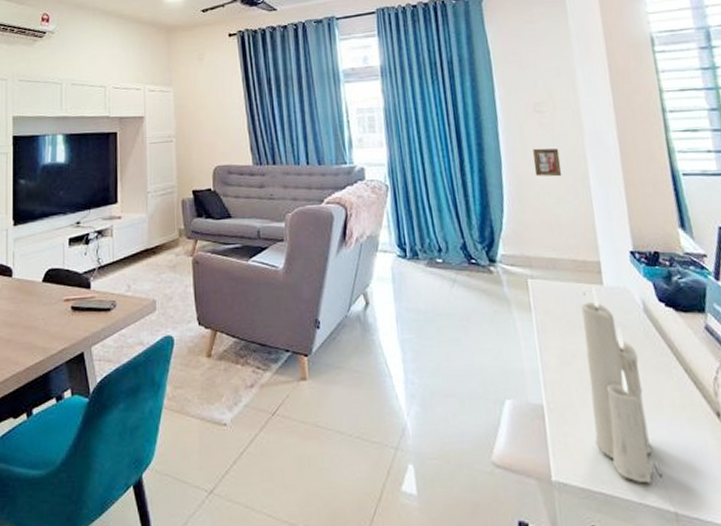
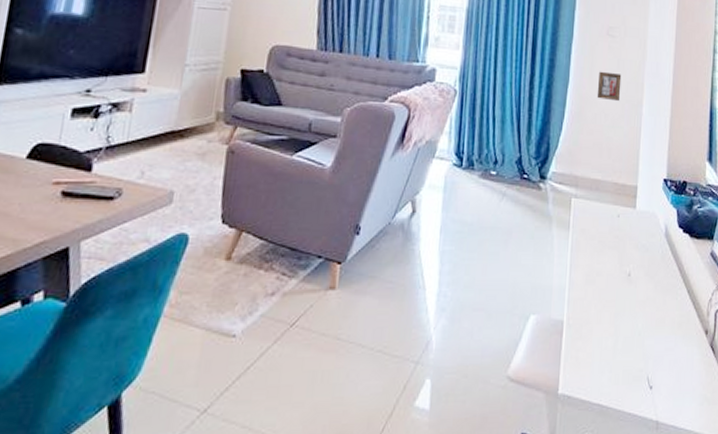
candle: present [581,287,654,484] -> none [602,210,652,395]

